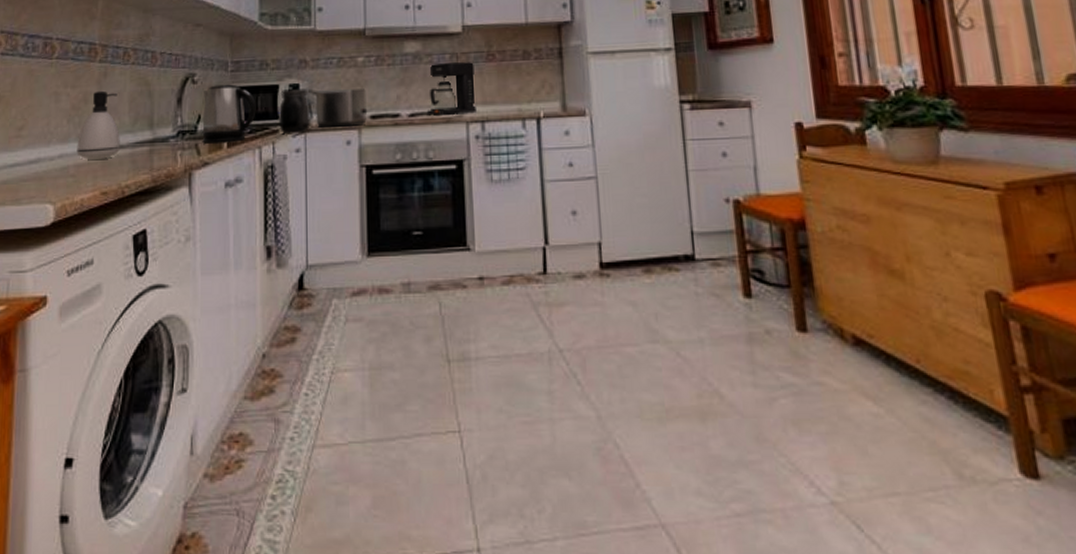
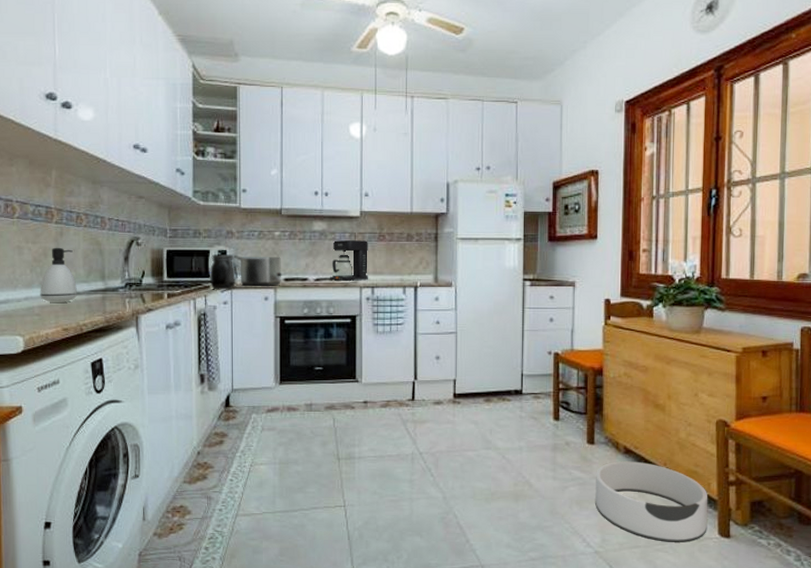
kettle: present [202,84,256,144] -> none [146,247,191,295]
pet bowl: none [815,357,1001,487] -> present [595,461,708,542]

